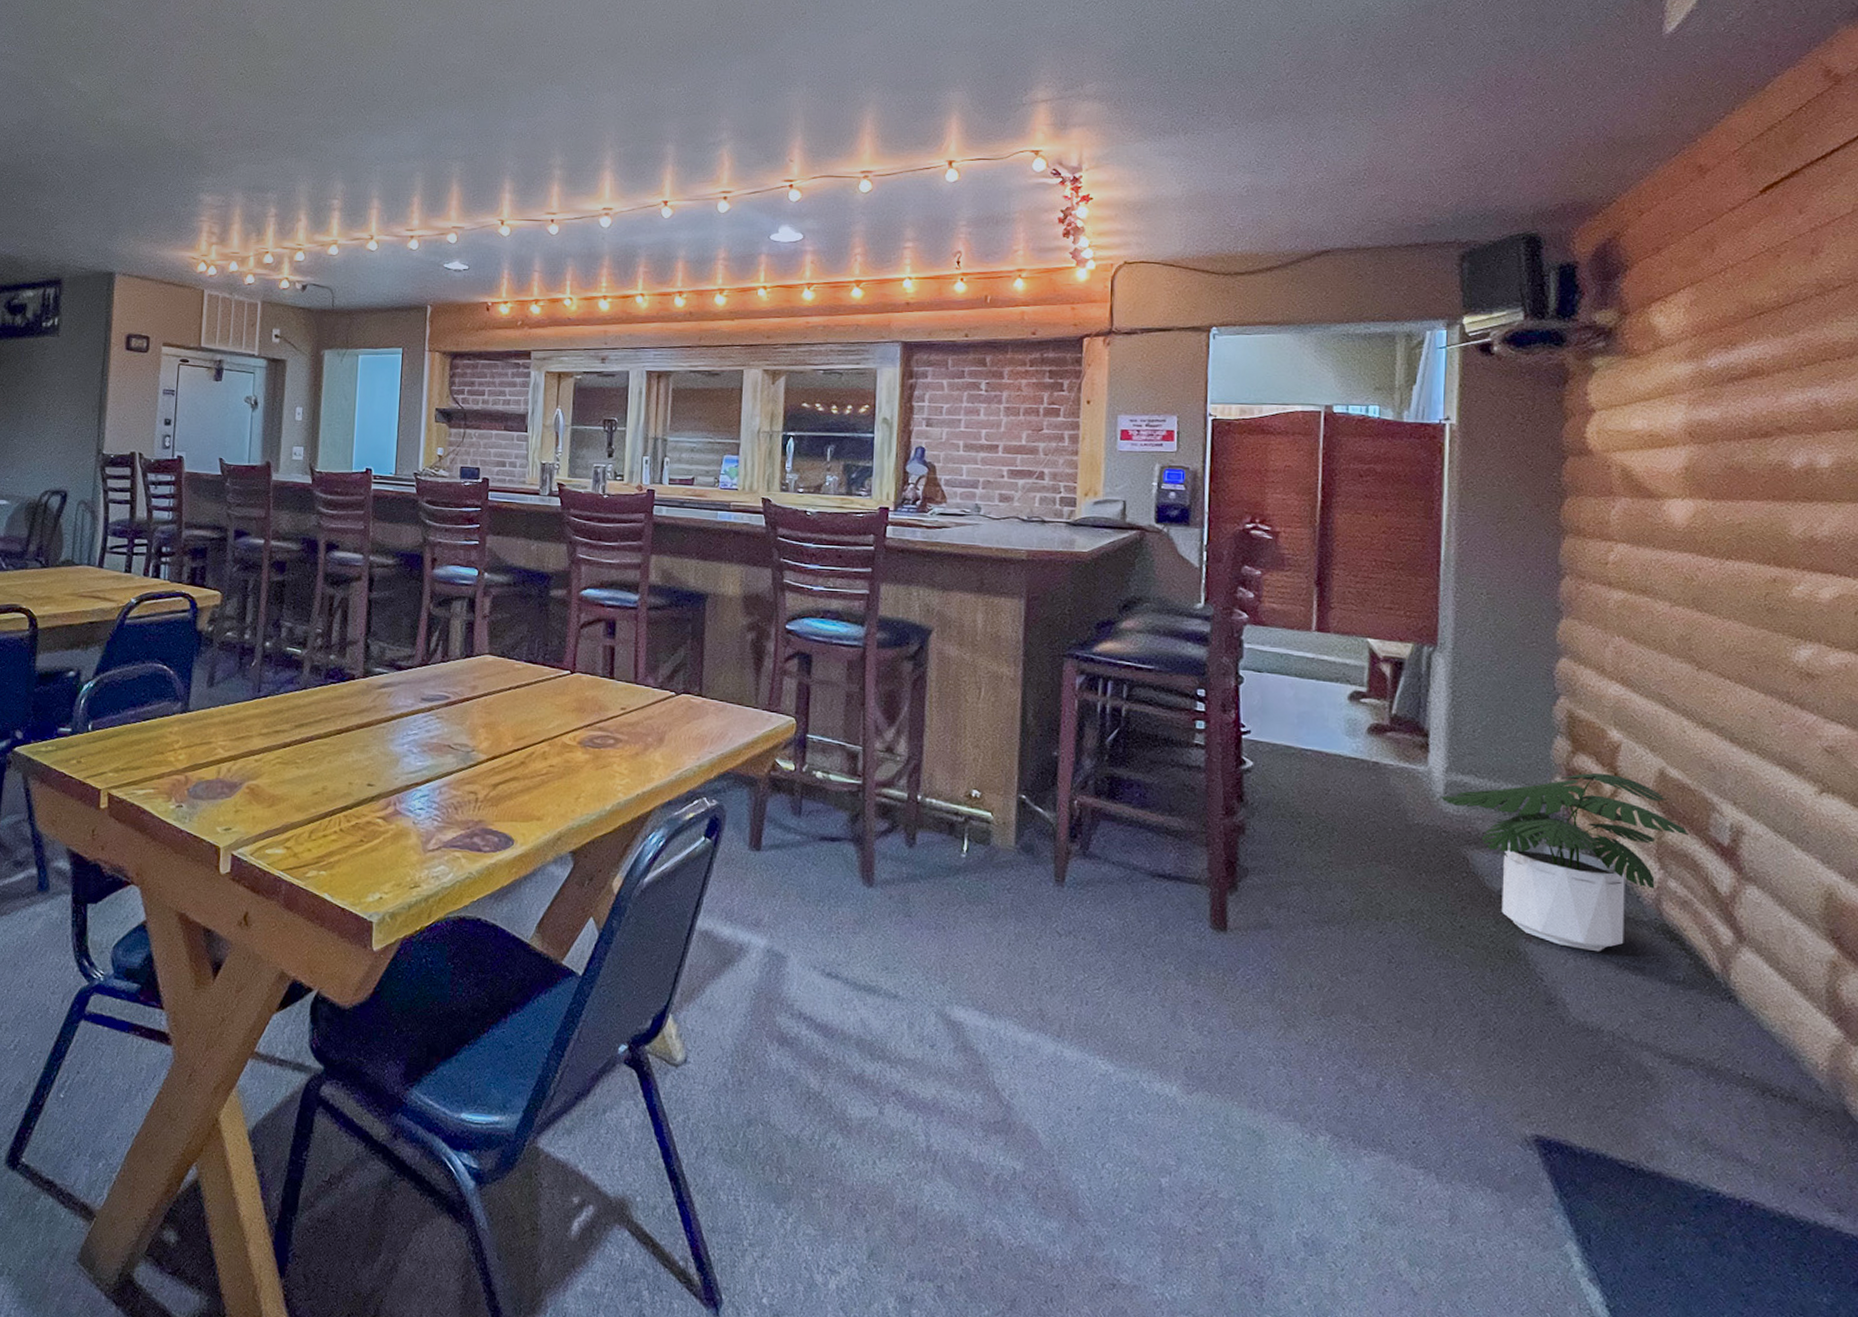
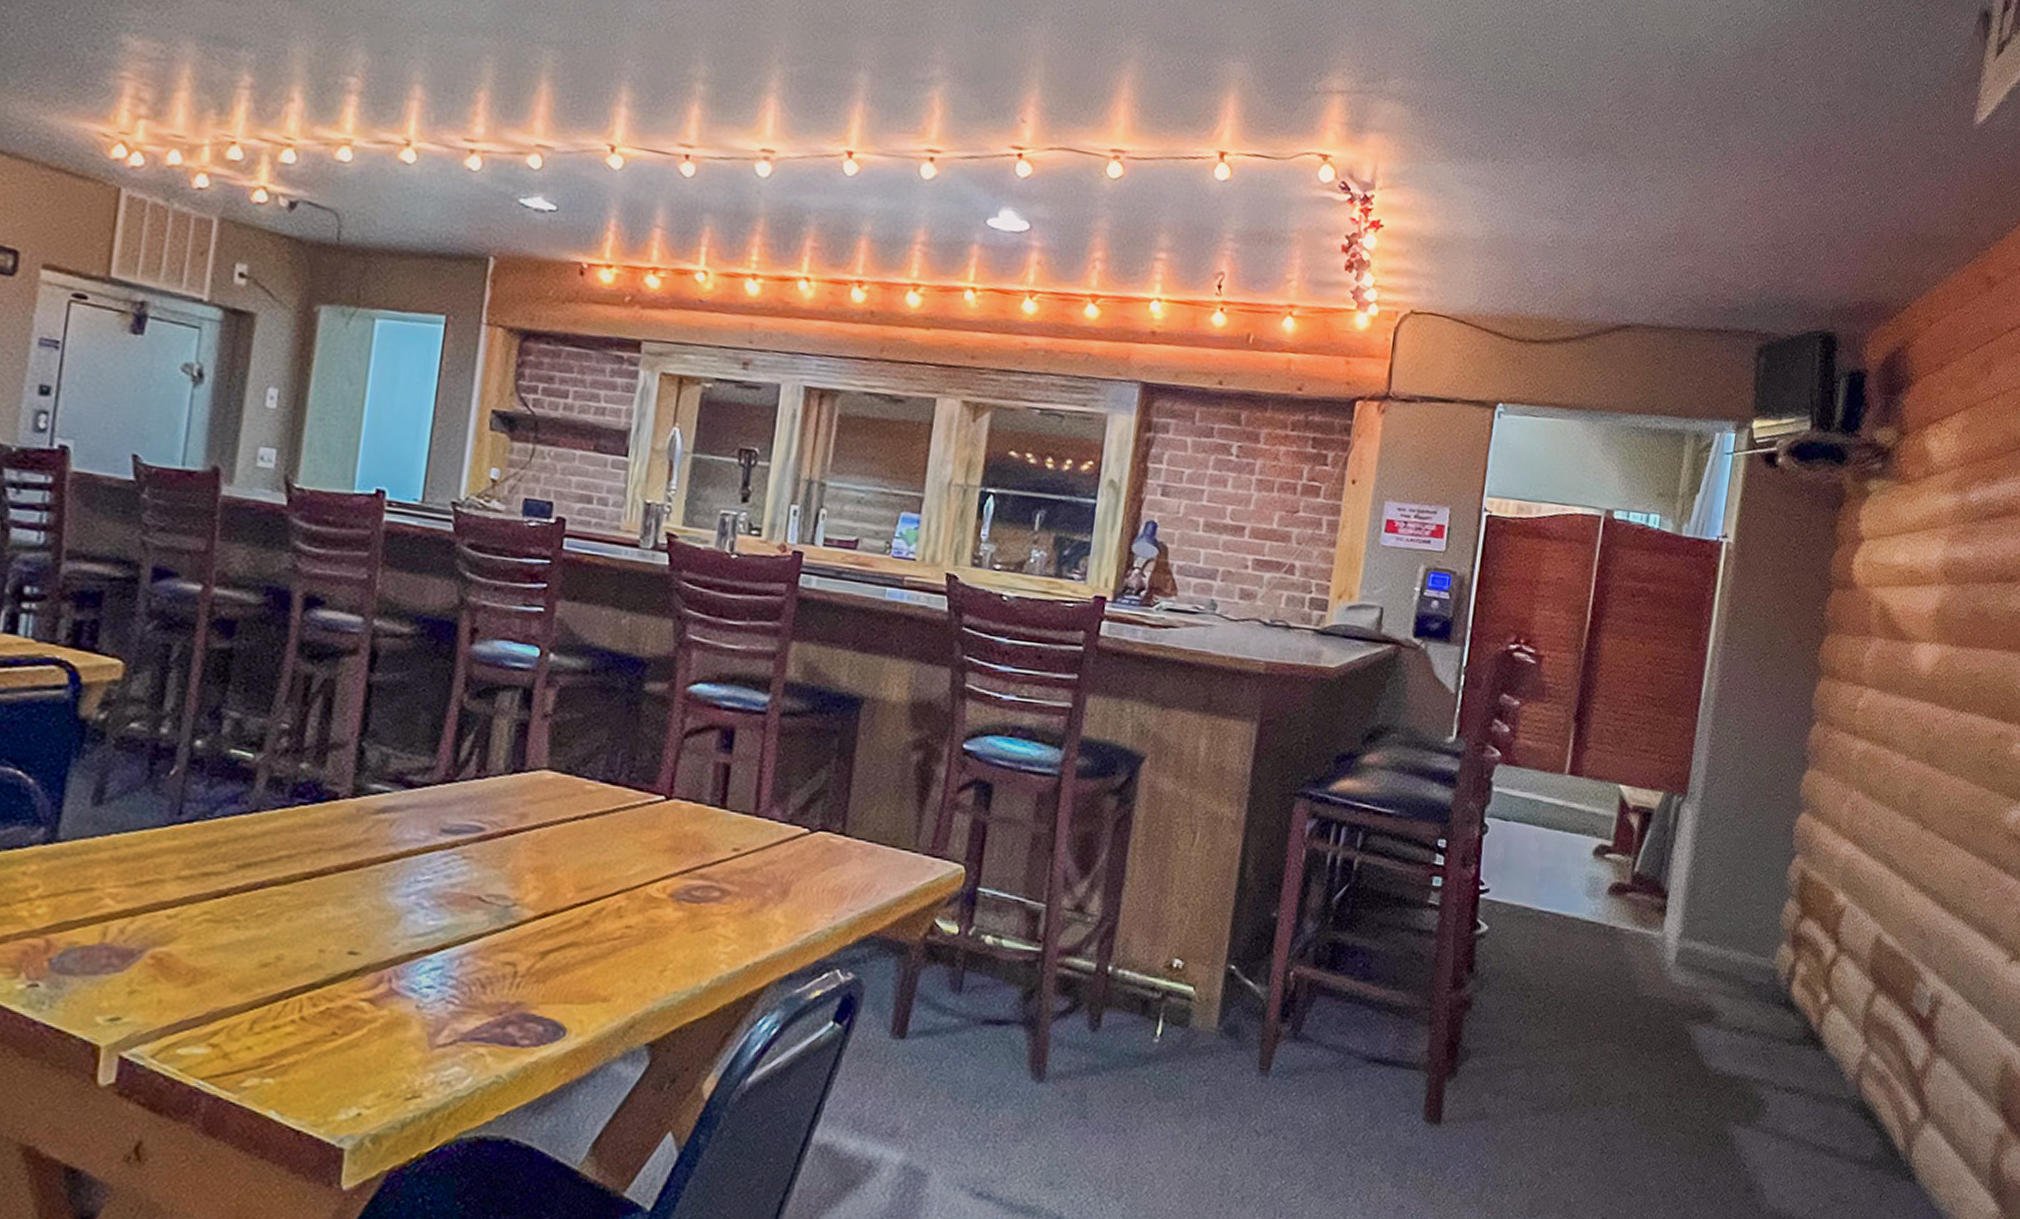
potted plant: present [1440,773,1688,952] -> none [1671,939,1894,1134]

